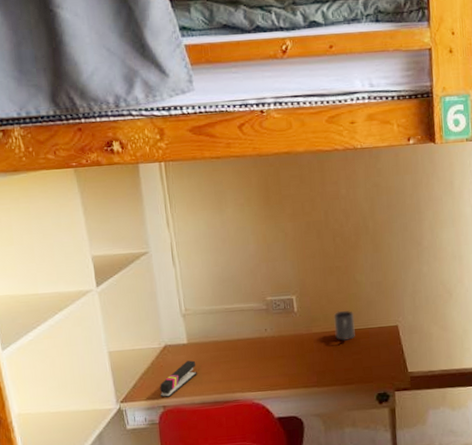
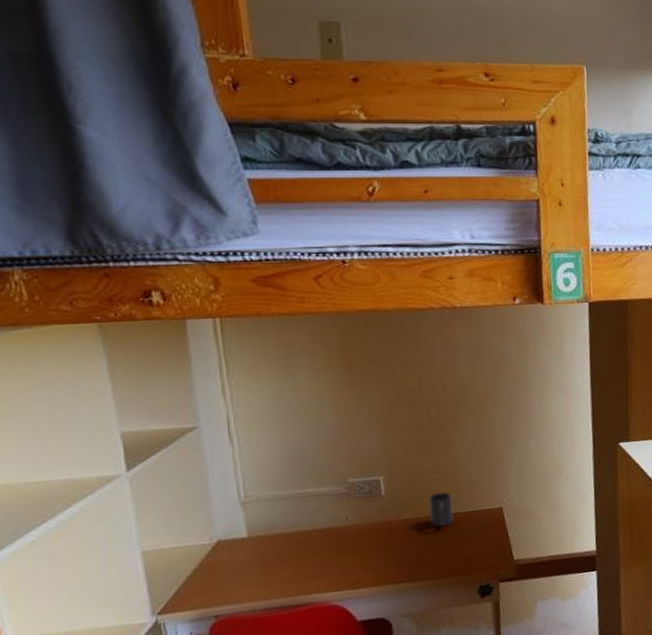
stapler: present [160,360,197,398] -> none [210,558,260,605]

